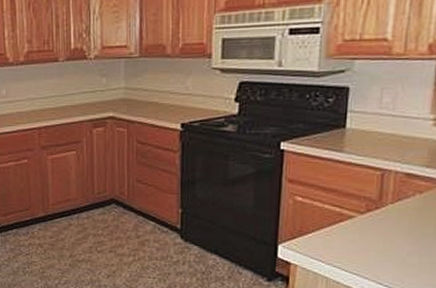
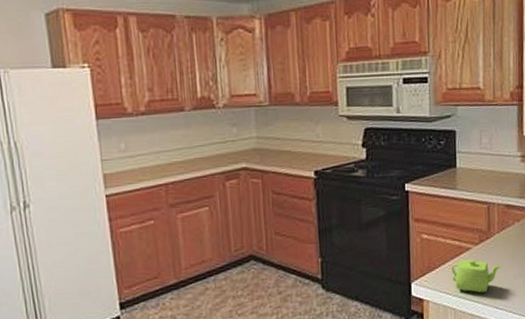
teapot: none [327,228,392,266] -> present [451,259,502,294]

